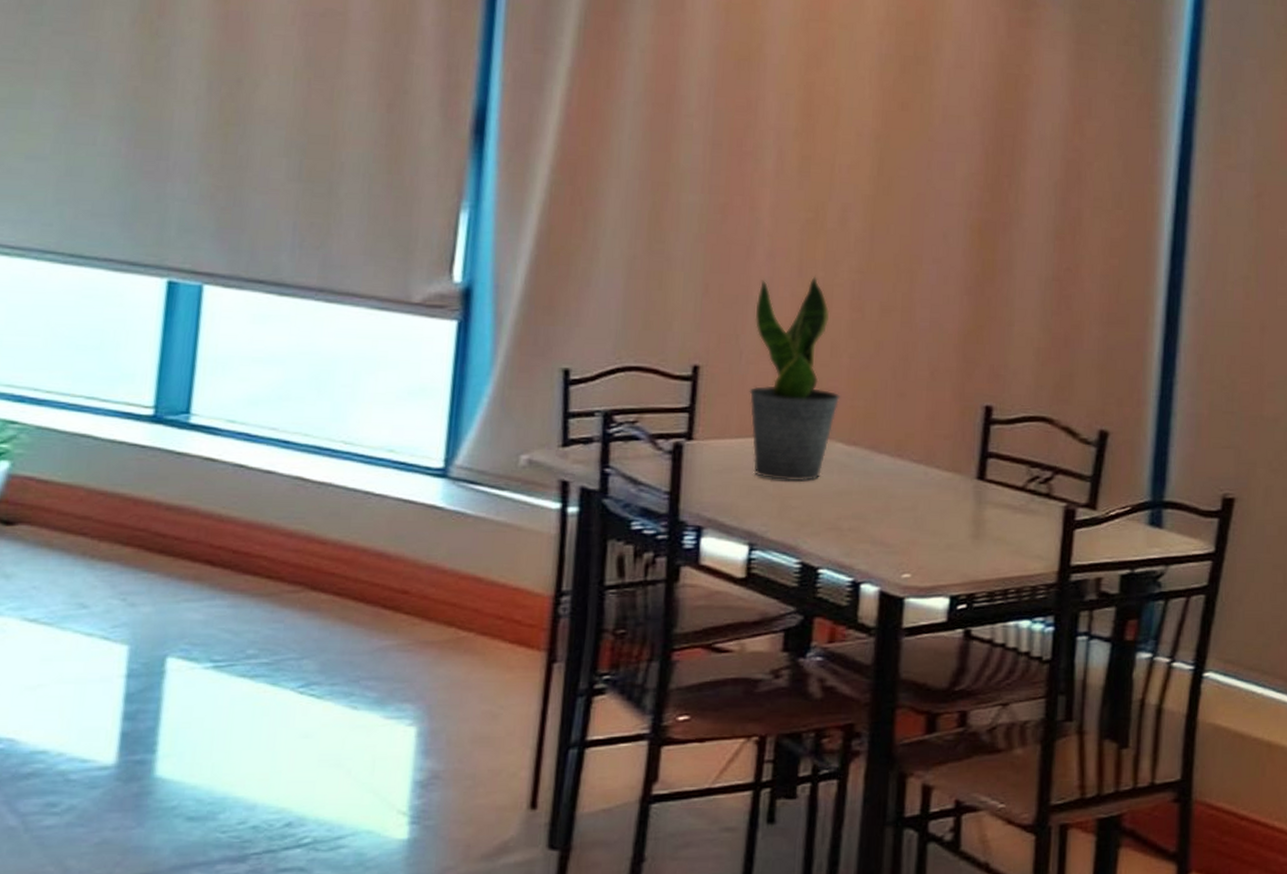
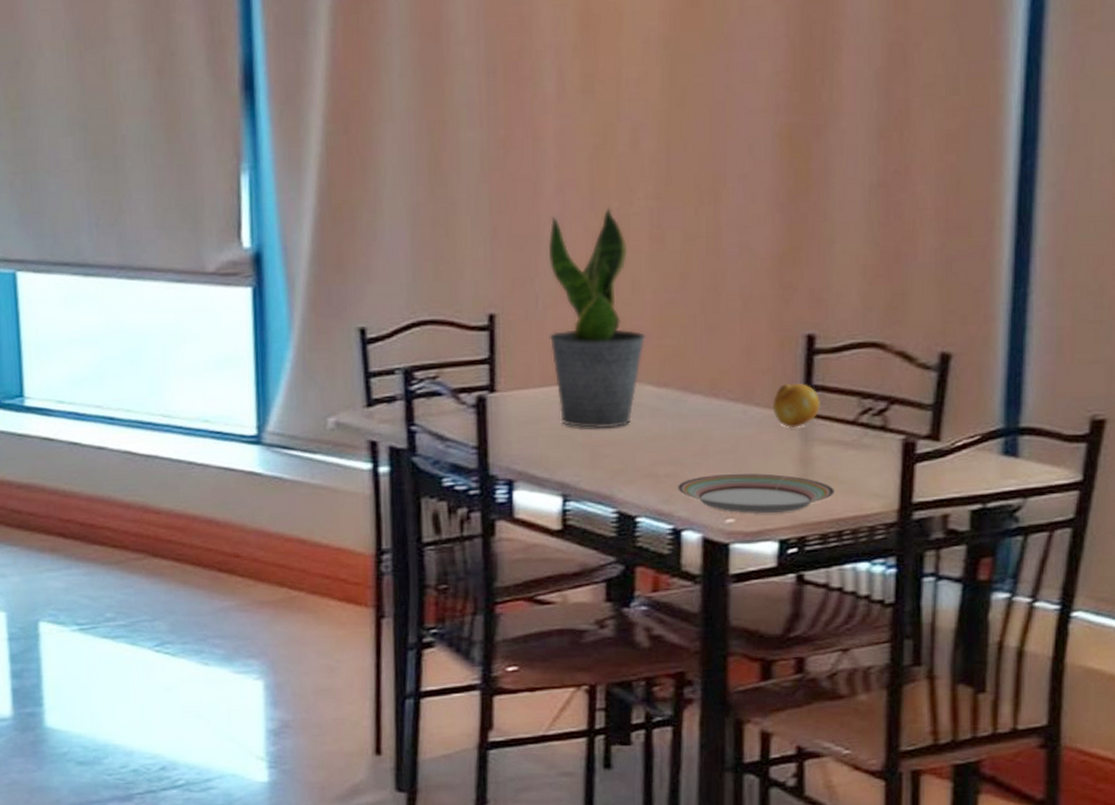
plate: none [859,530,1004,571] -> present [677,473,836,514]
fruit: none [951,450,994,491] -> present [773,383,820,428]

